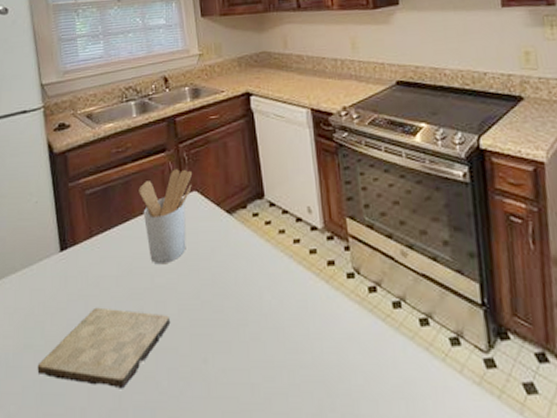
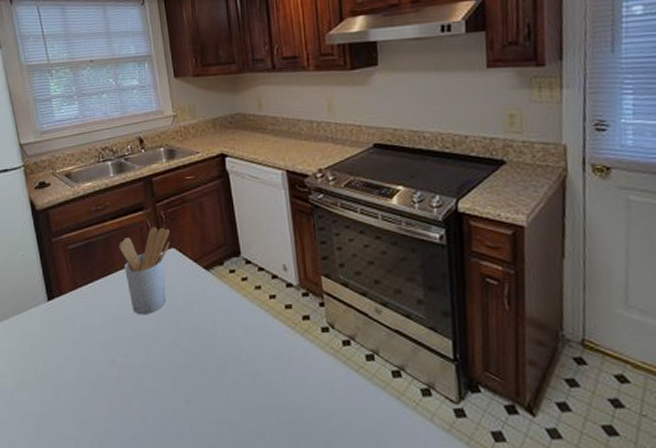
cutting board: present [37,307,171,389] -> none [33,352,154,423]

